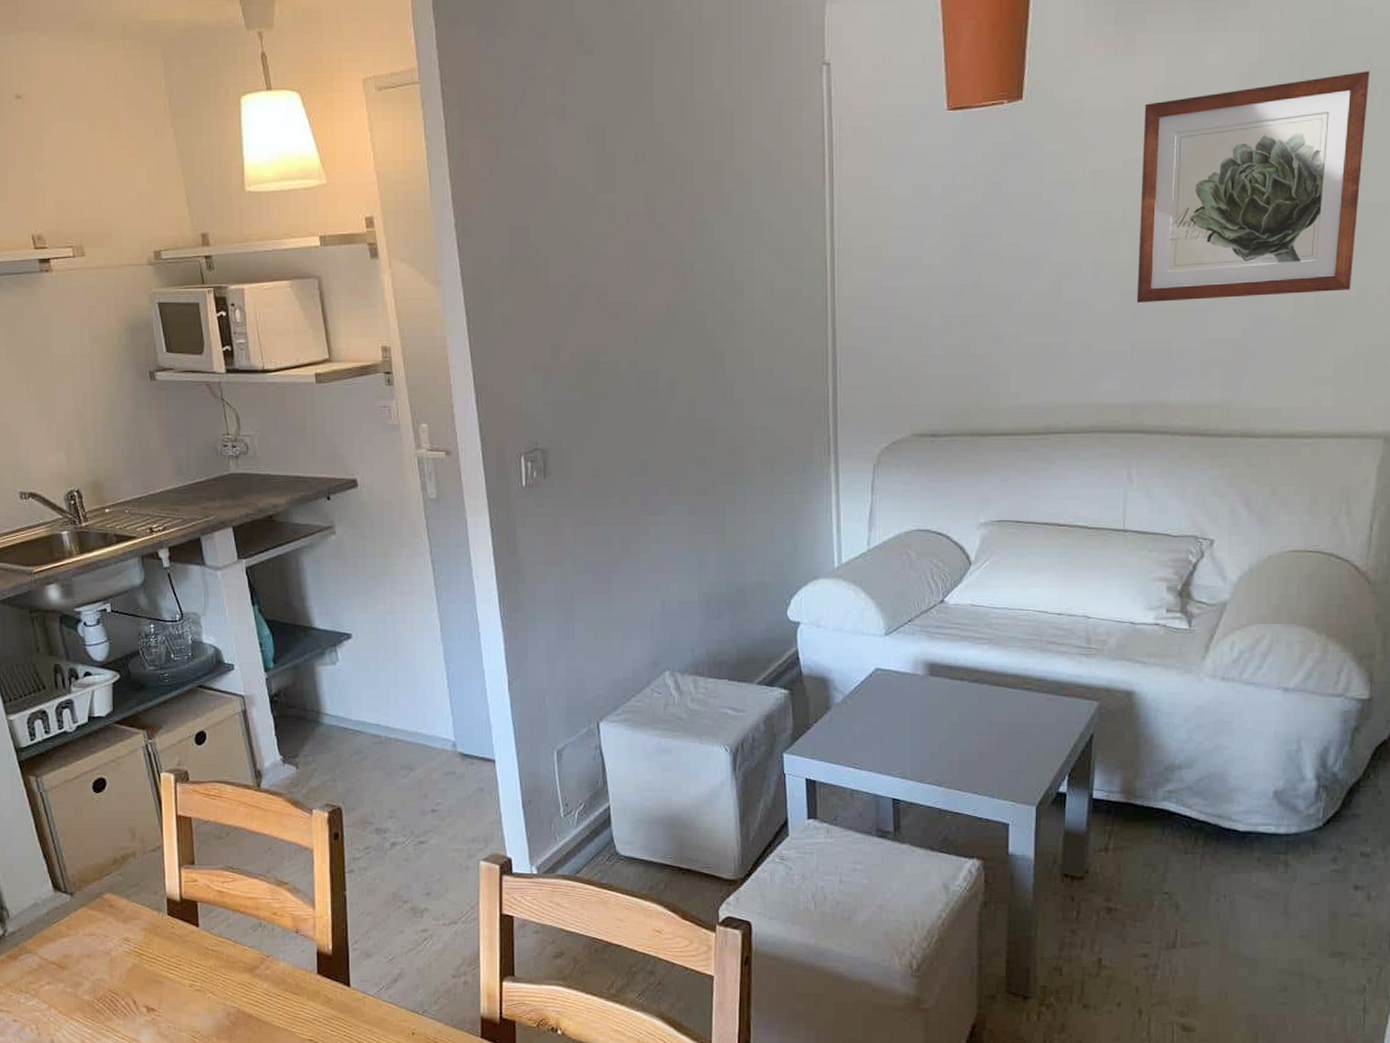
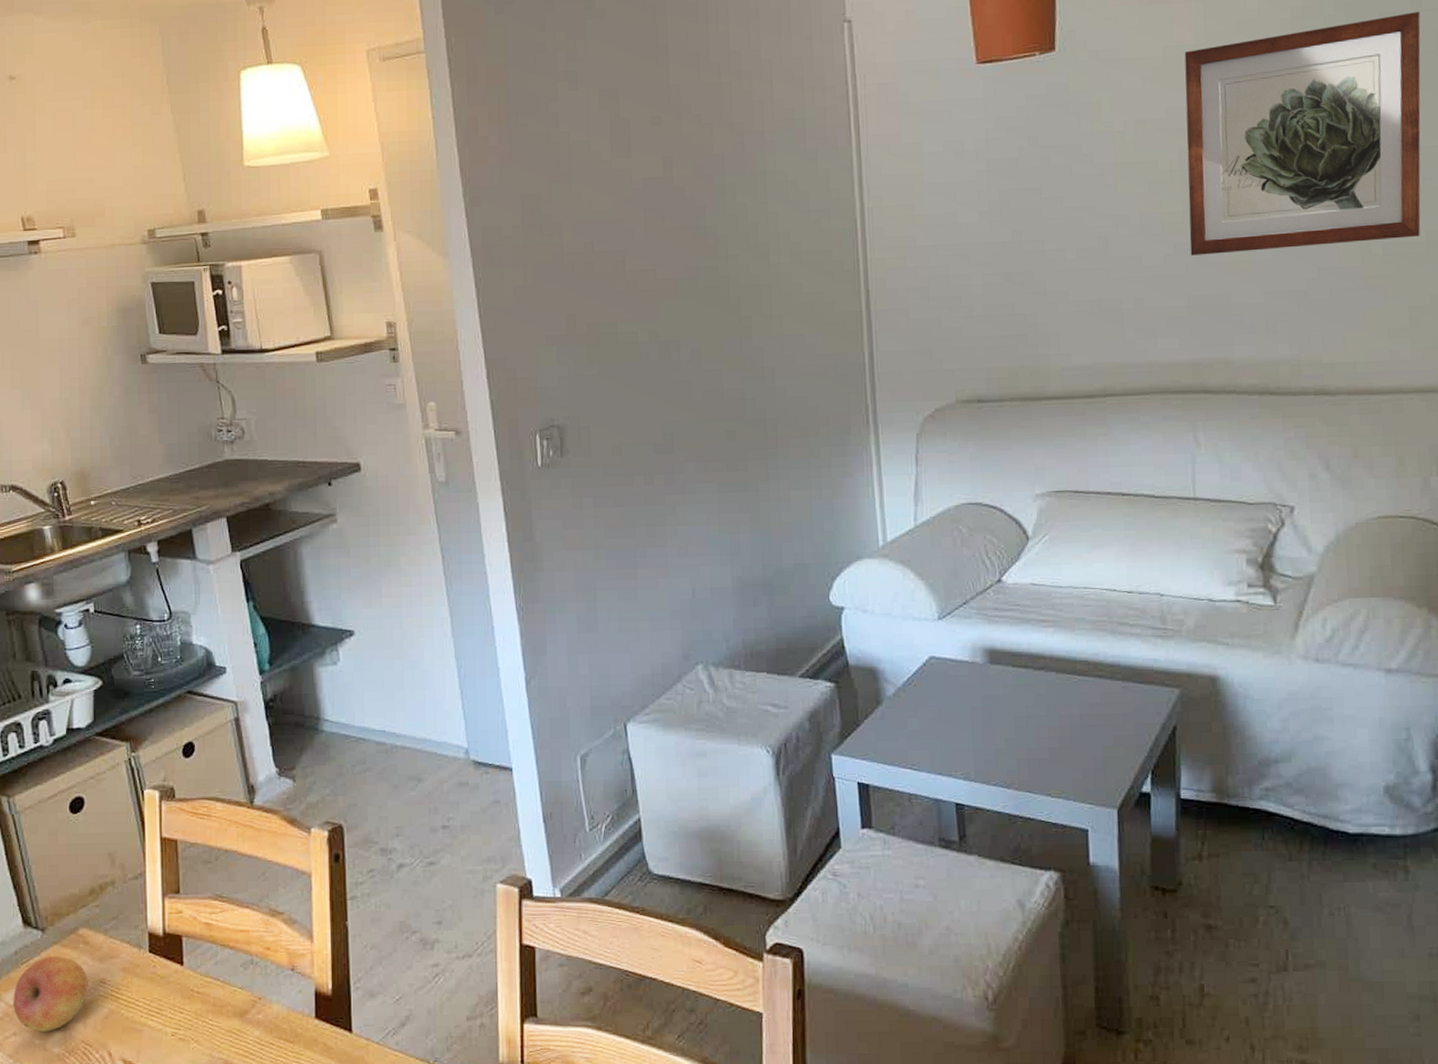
fruit: none [46,917,114,982] -> present [13,956,88,1032]

